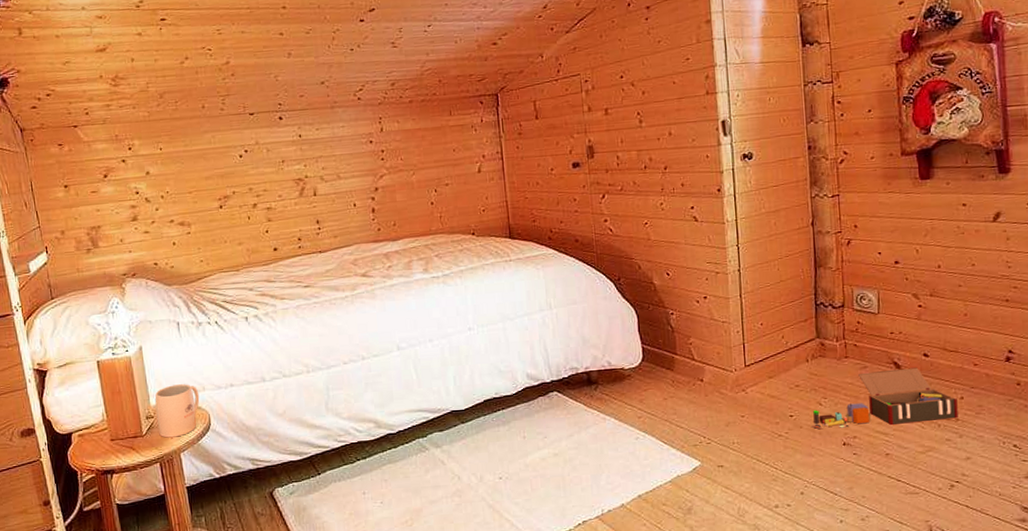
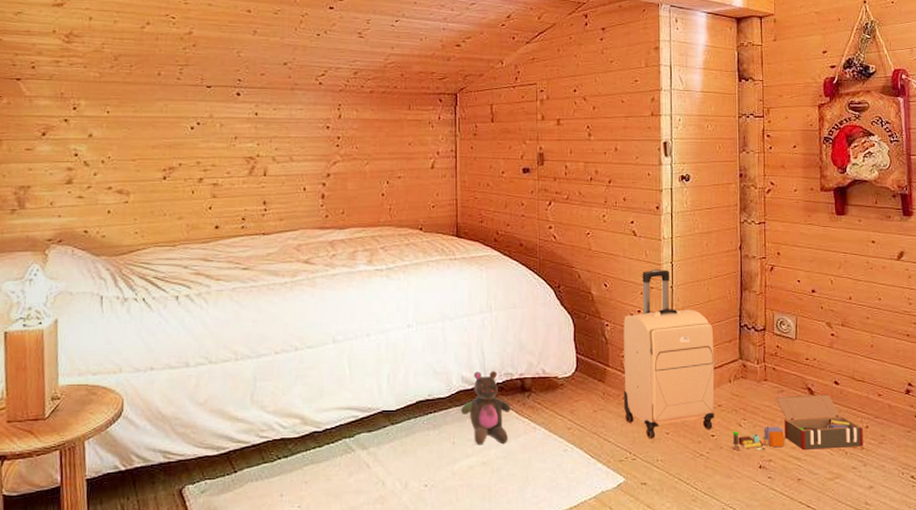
mug: present [155,384,200,438] -> none [62,364,115,423]
stuffed bear: none [528,366,579,438] -> present [460,371,511,445]
suitcase: none [689,252,793,423] -> present [624,268,715,439]

